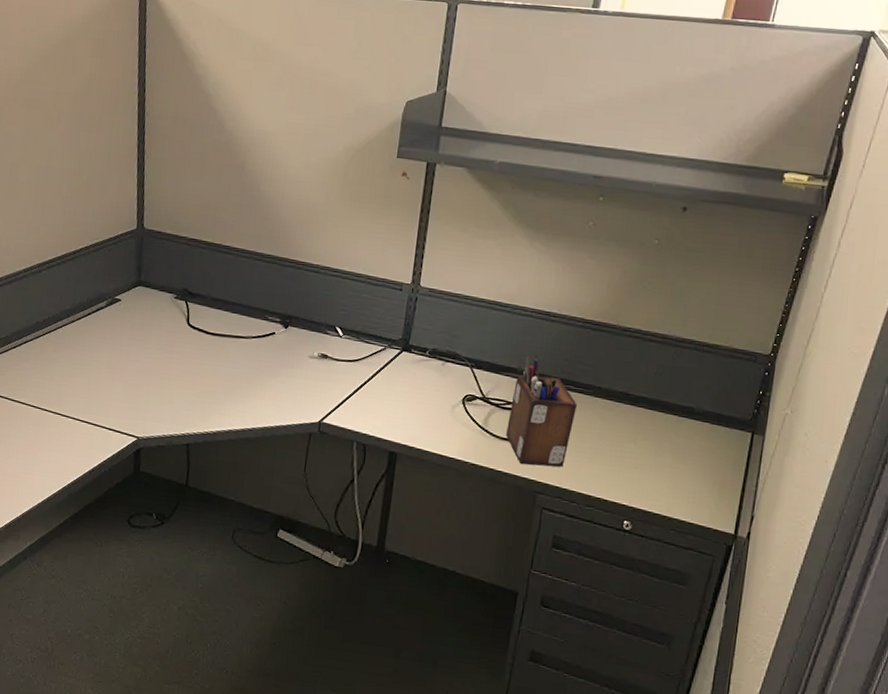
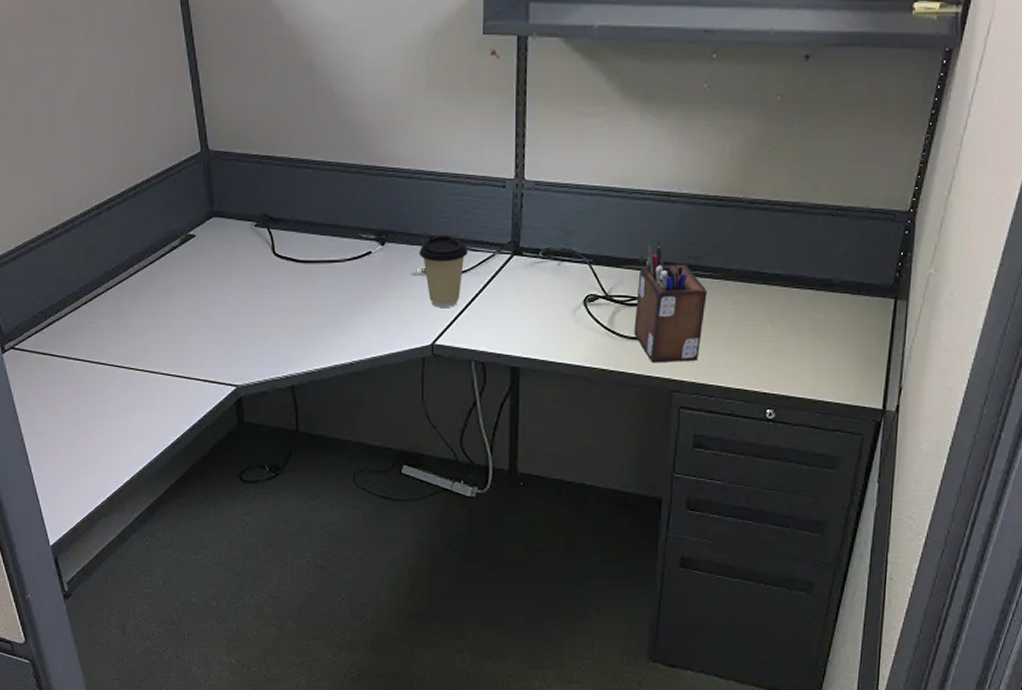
coffee cup: none [317,325,362,391] -> present [418,234,468,307]

